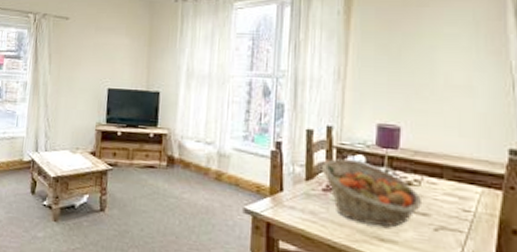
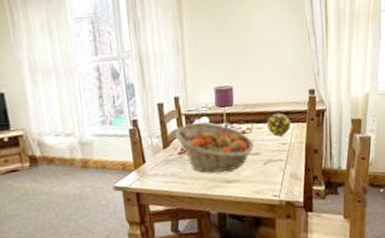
decorative ball: none [443,169,479,200] -> present [267,113,291,136]

